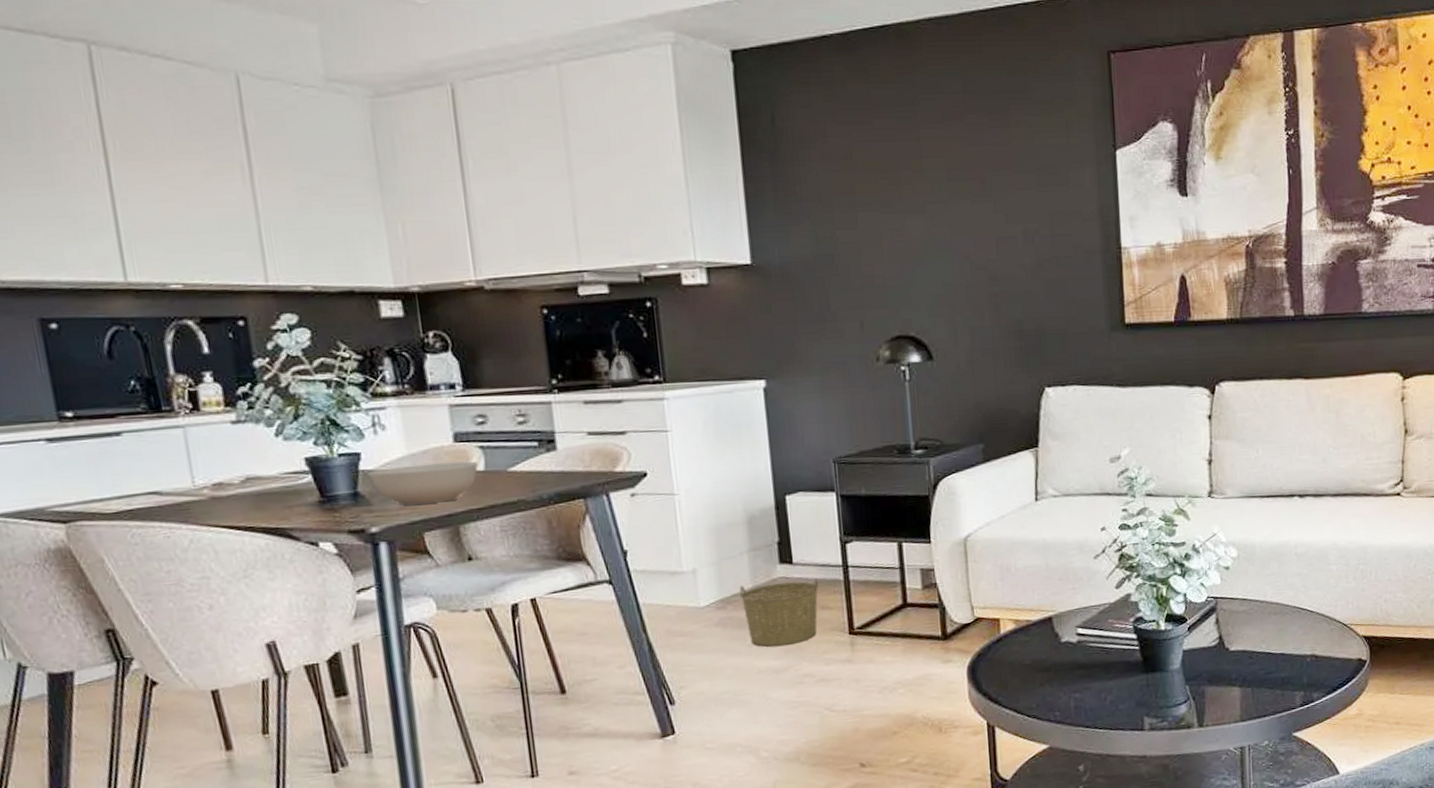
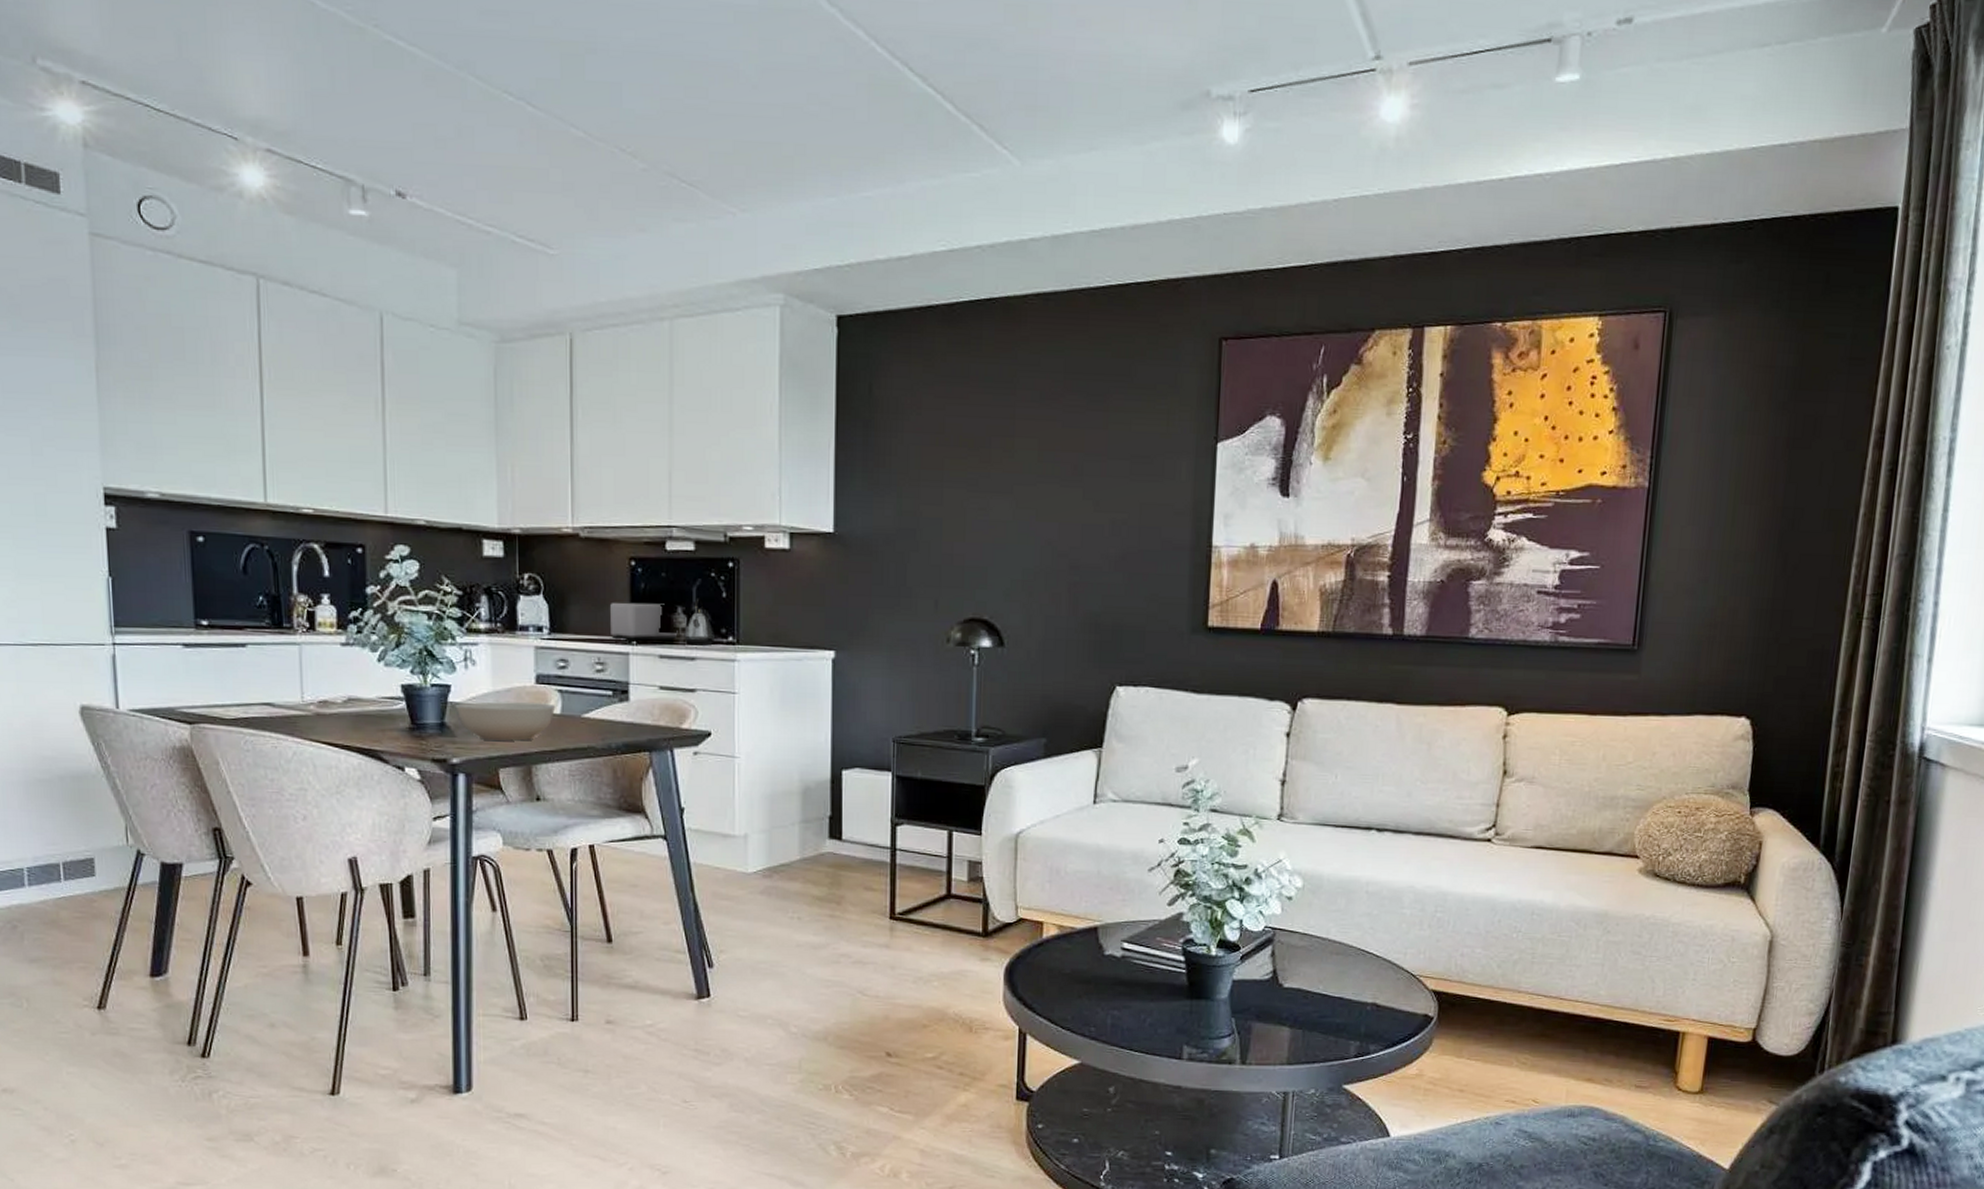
toaster: none [526,349,601,390] -> present [610,602,678,641]
basket: present [739,579,818,647] -> none [787,856,864,923]

